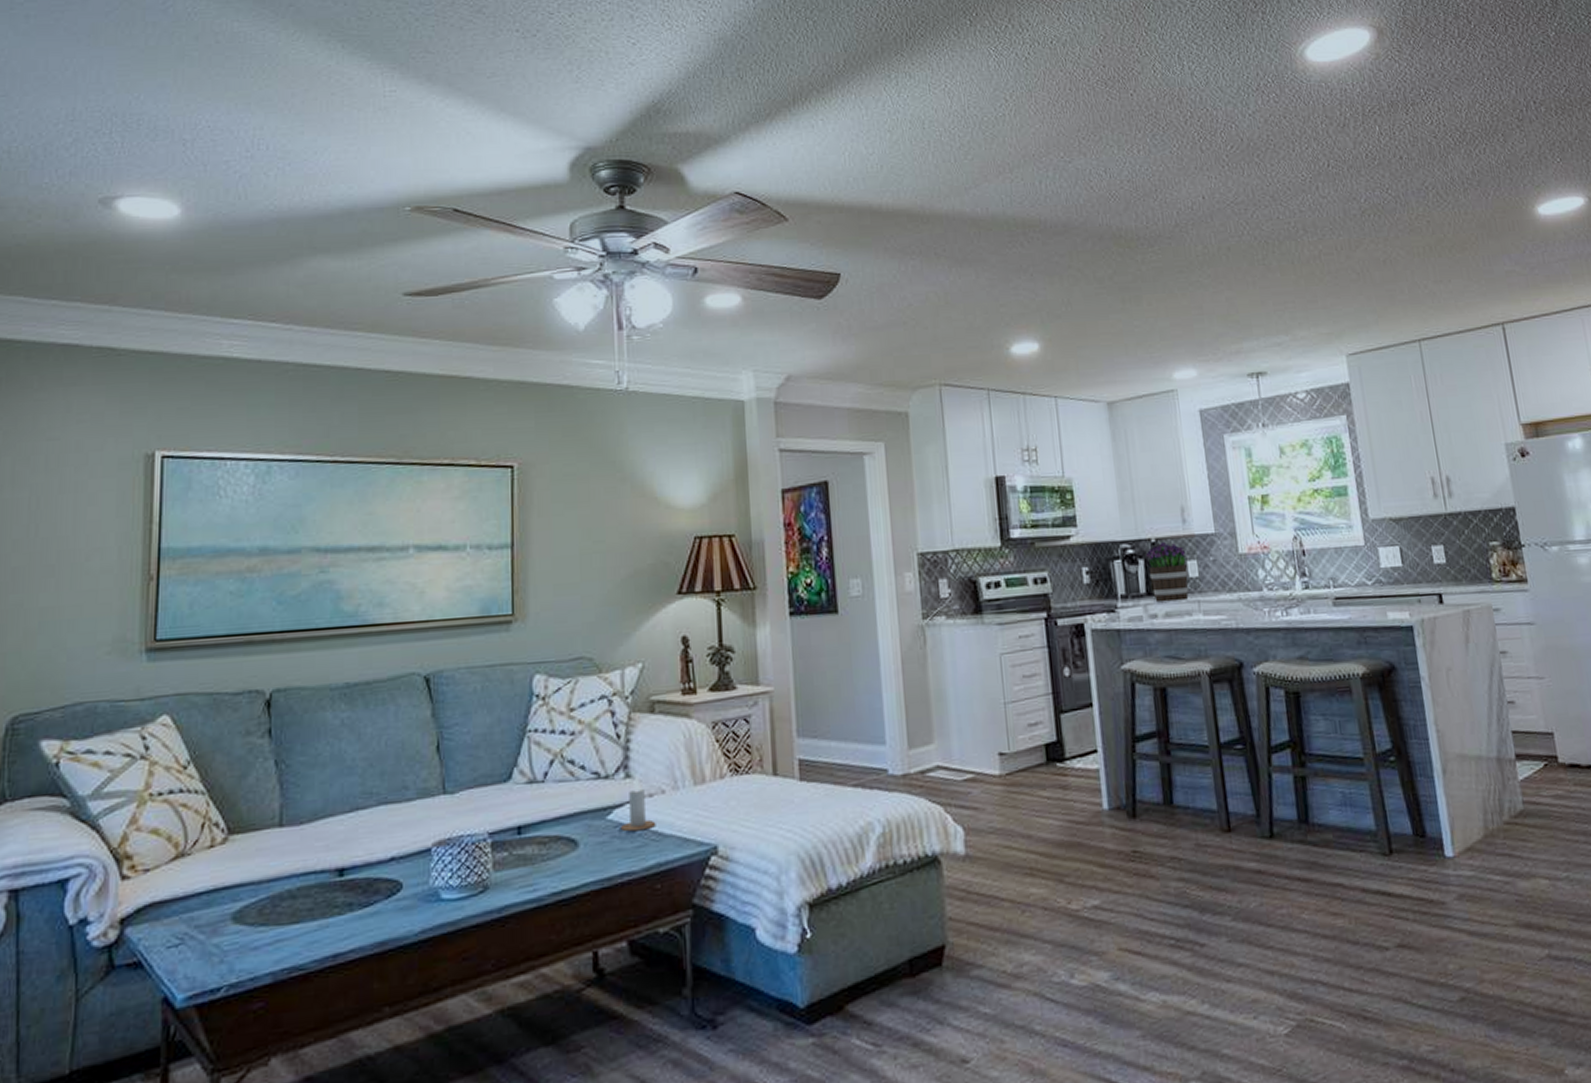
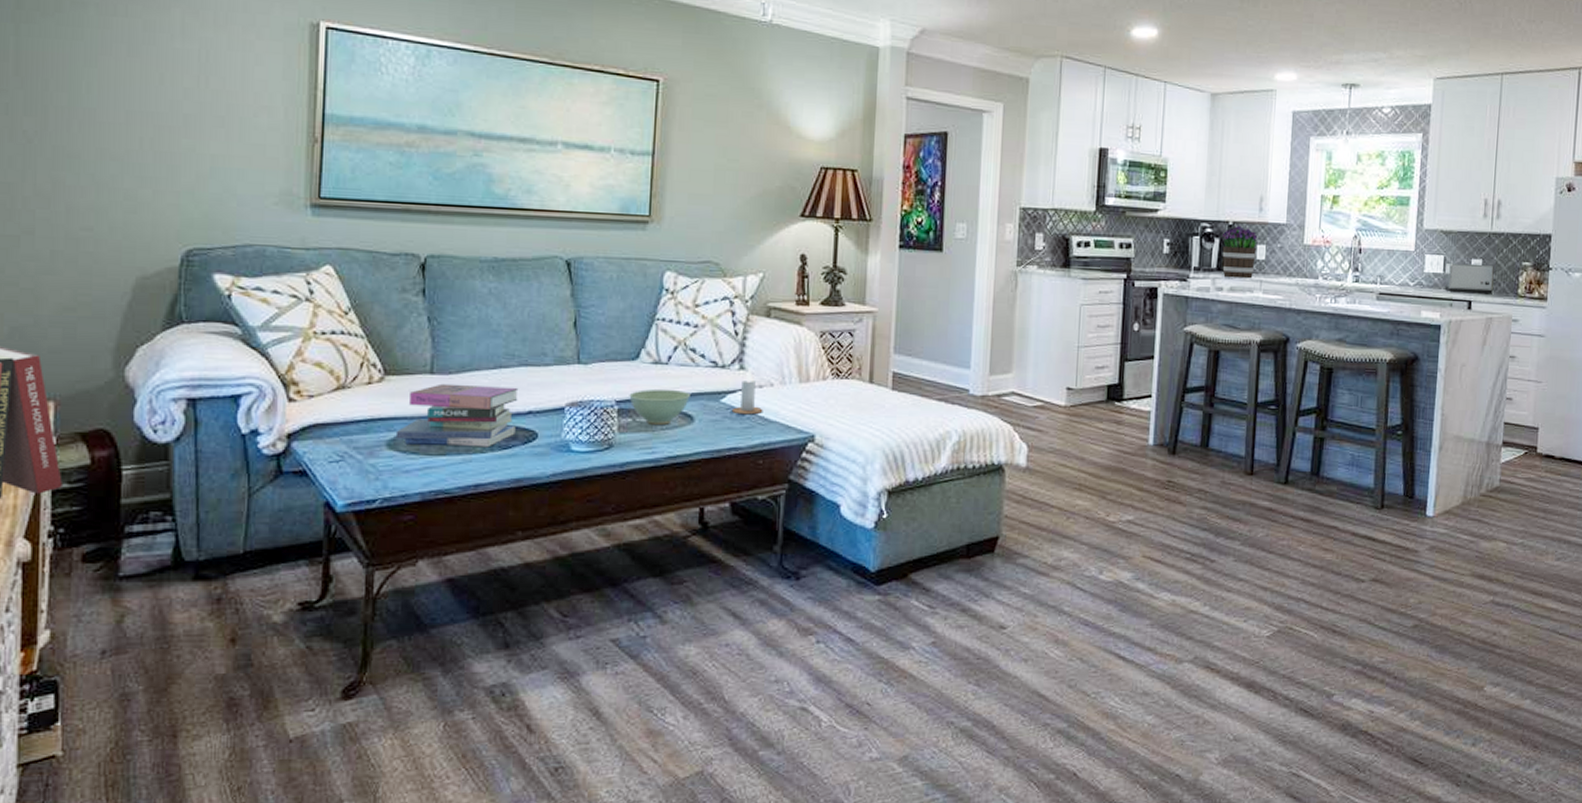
books: none [241,831,379,915] -> present [395,383,519,448]
bowl: none [503,811,572,858] -> present [629,388,690,426]
toaster: none [1403,549,1463,587] -> present [1444,262,1495,294]

